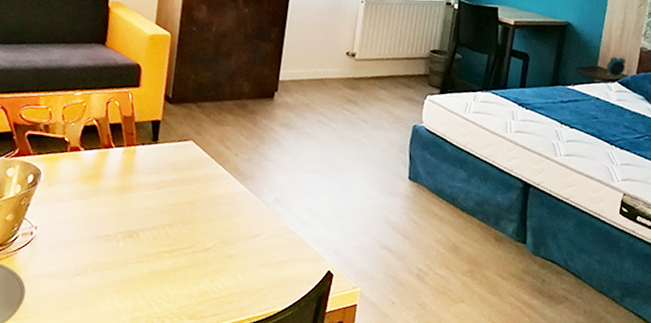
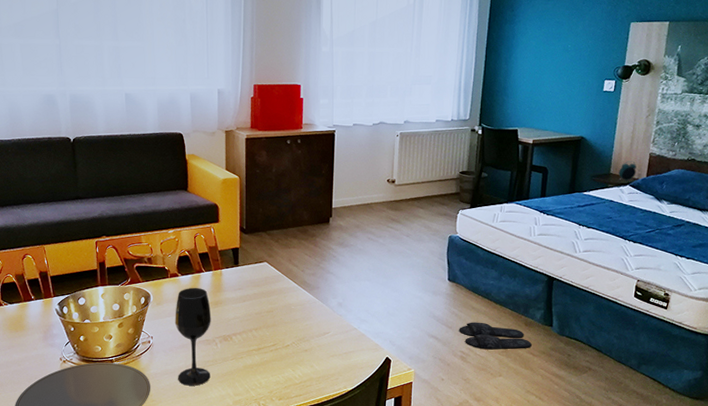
wine glass: none [62,166,117,295] -> present [175,288,211,386]
slippers: none [417,232,501,269] -> present [459,322,532,350]

